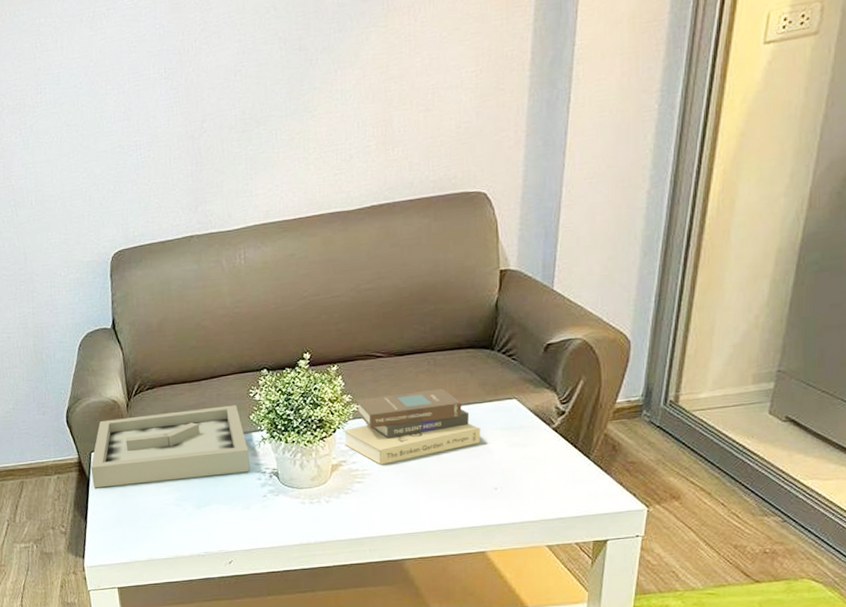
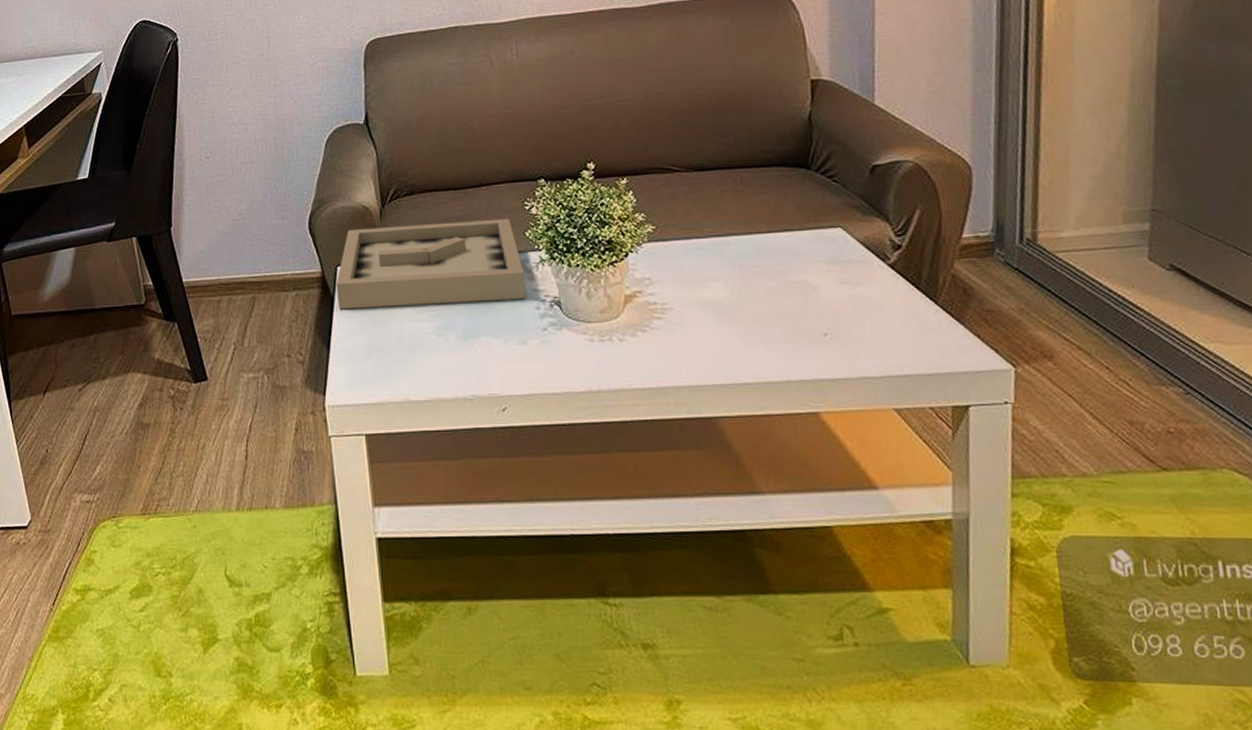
books: present [343,388,481,464] -> none [636,211,803,298]

